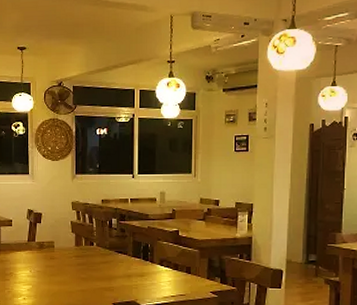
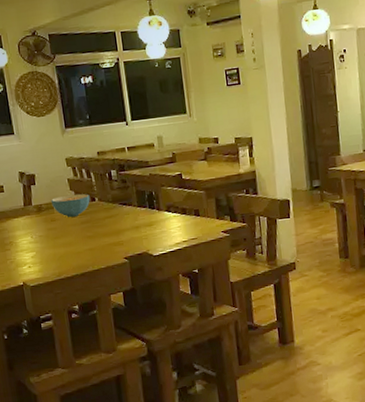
cereal bowl: none [52,236,89,257] -> present [50,193,90,217]

